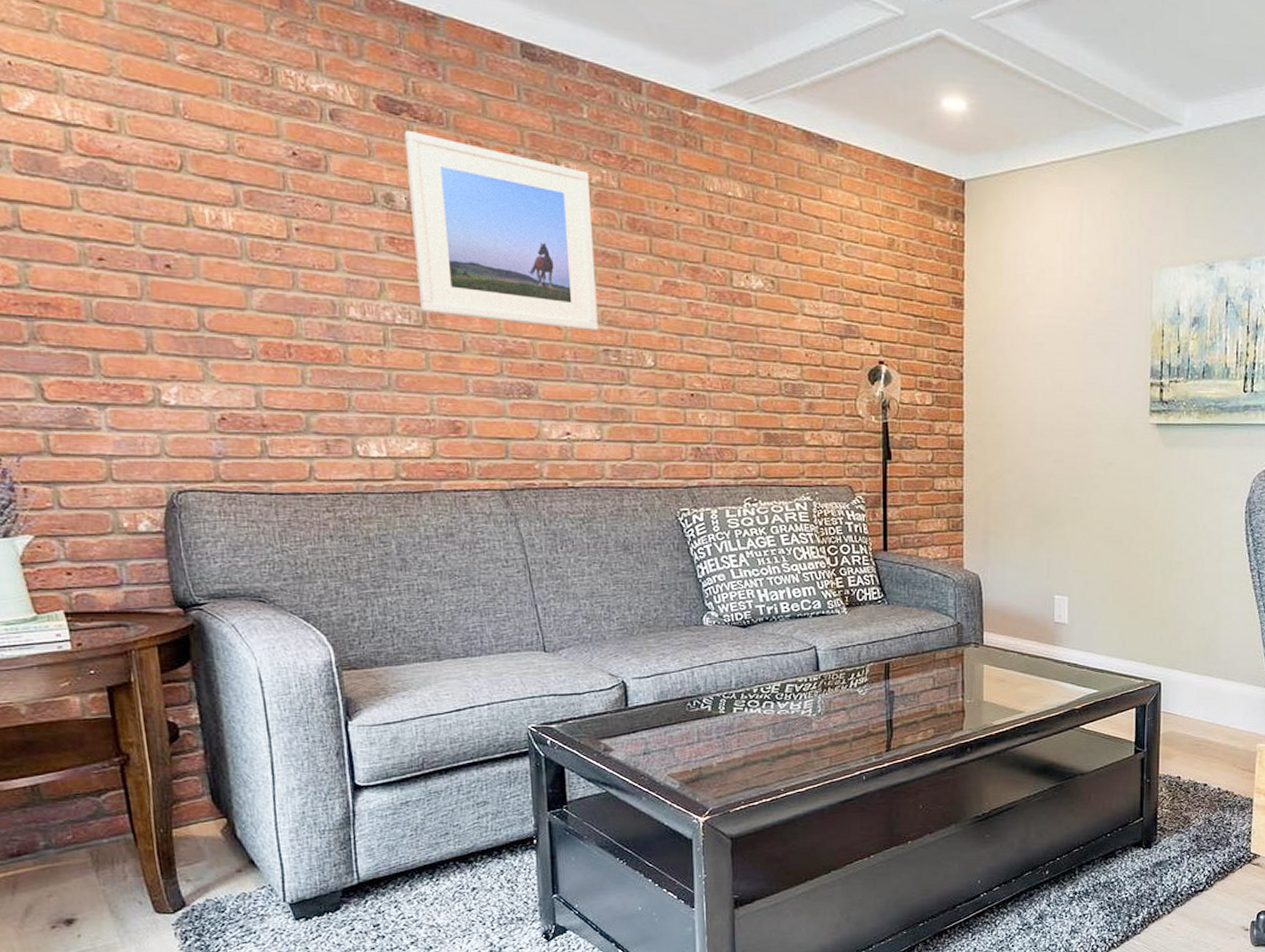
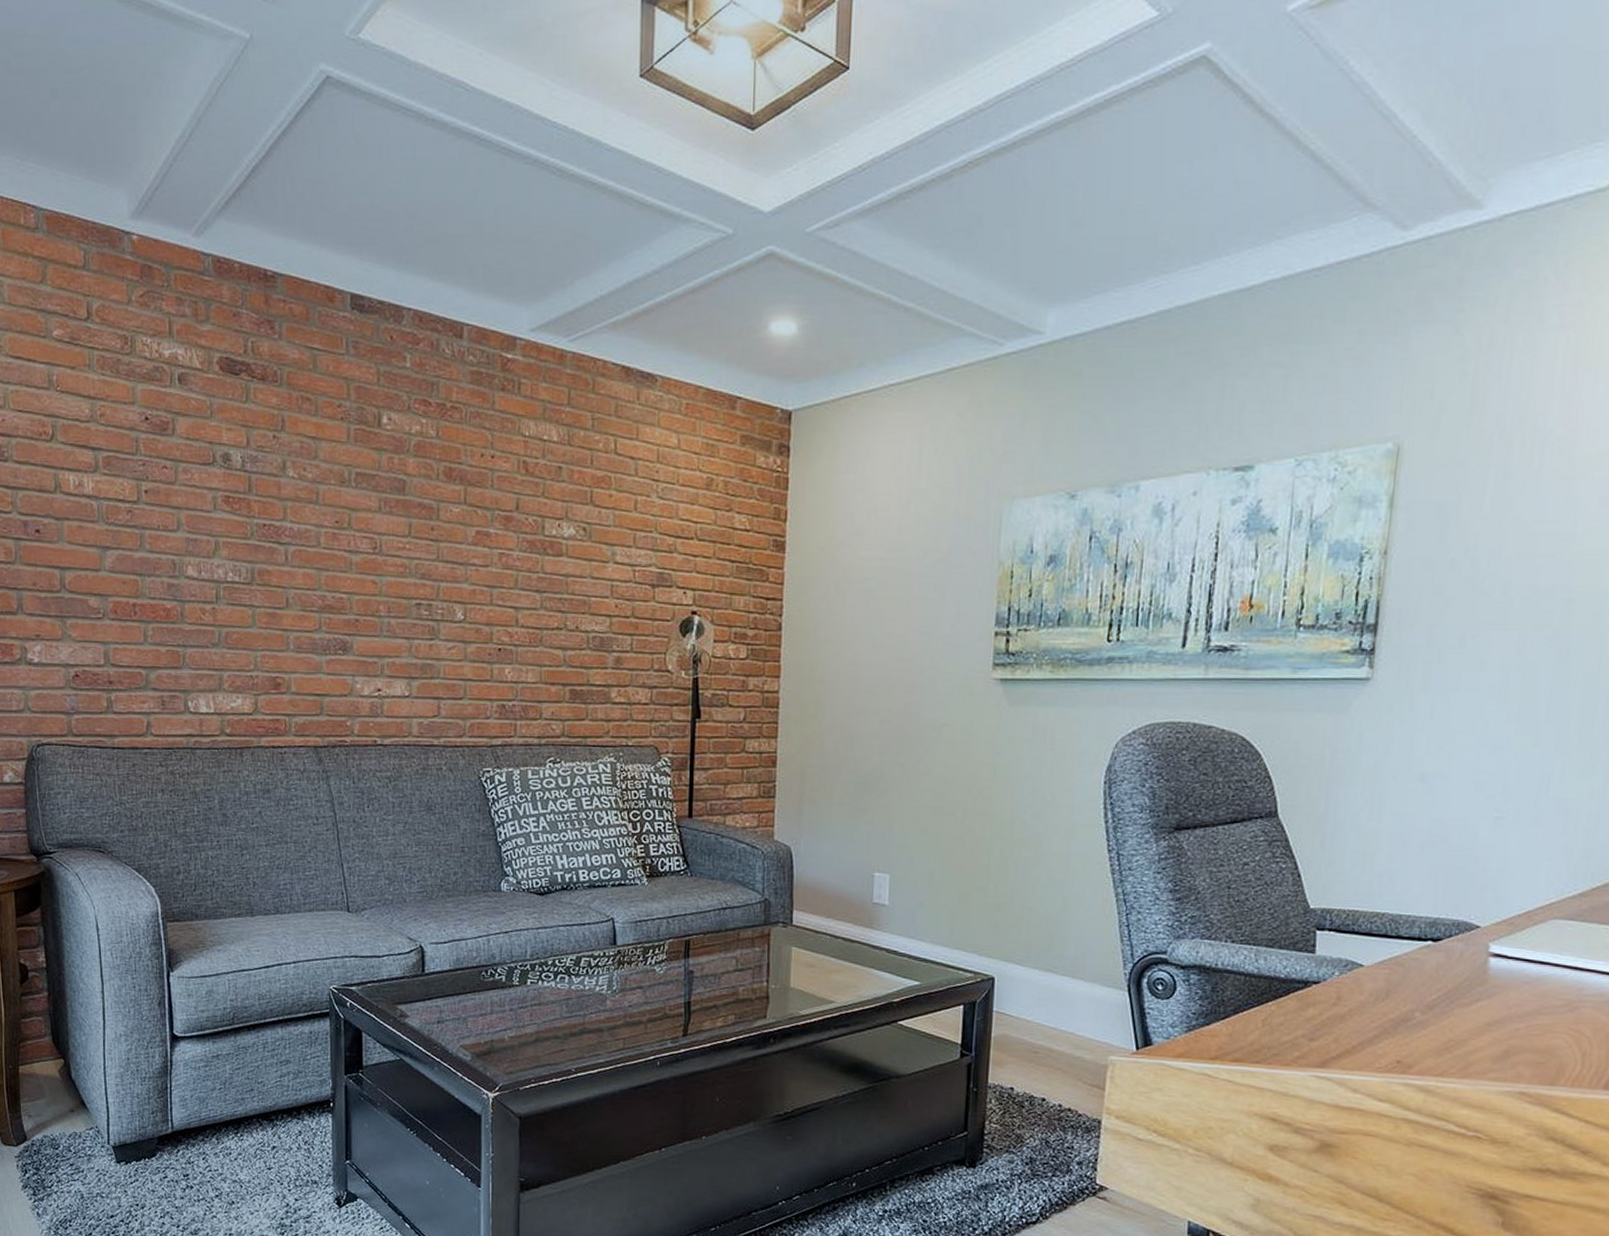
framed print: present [404,130,599,330] -> none [242,389,412,584]

